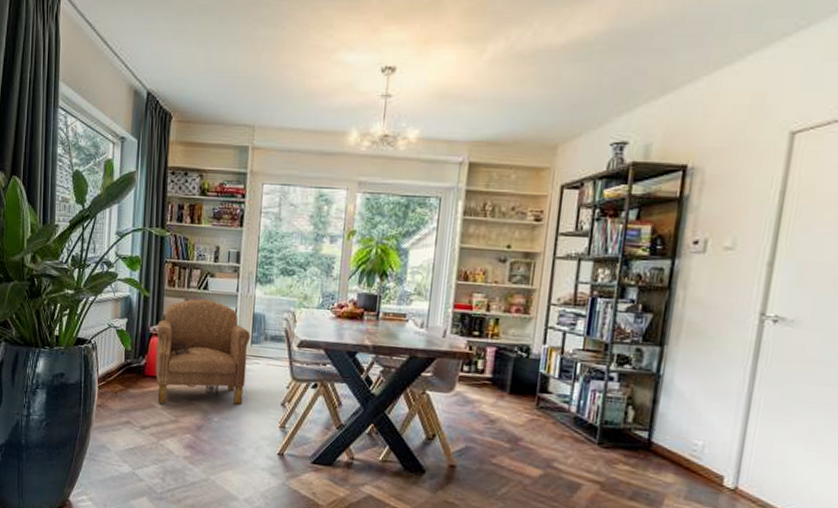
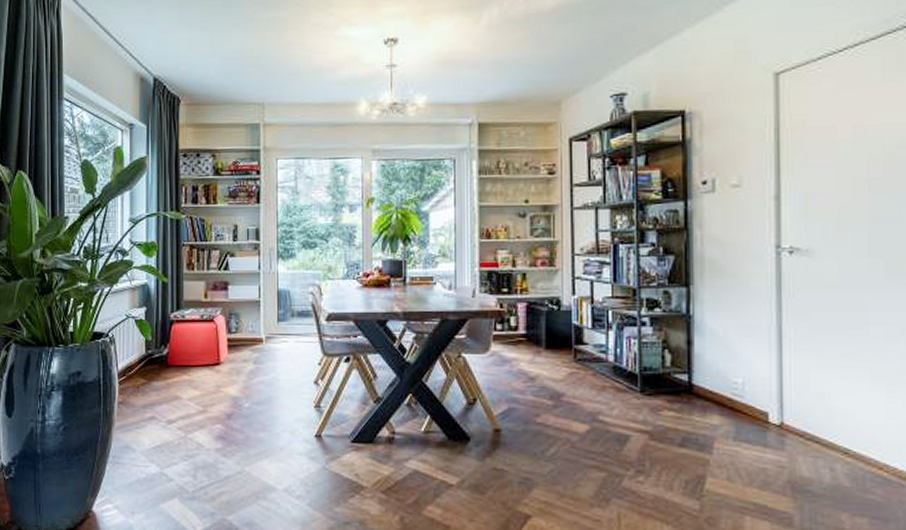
armchair: present [155,298,250,405] -> none [178,280,276,394]

